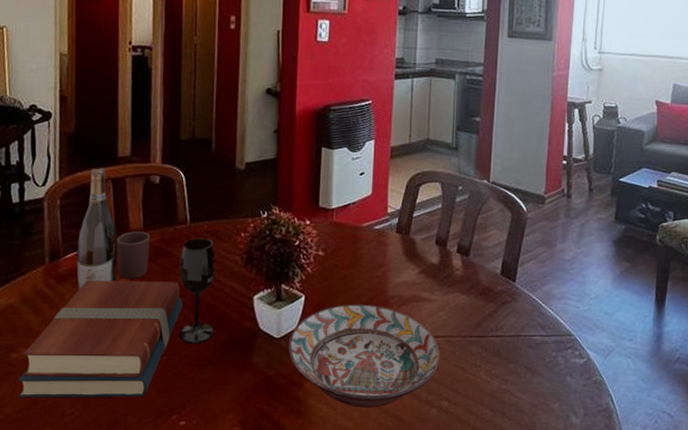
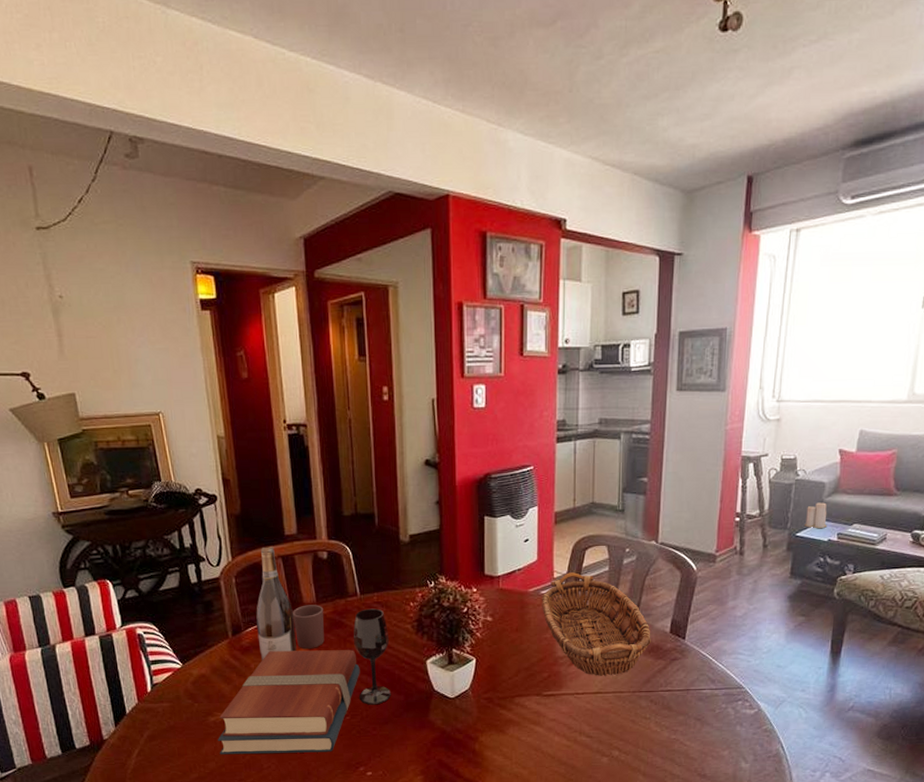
decorative bowl: present [288,304,440,408] -> none [462,665,610,758]
basket: none [374,208,482,319] -> present [542,572,651,676]
candle: none [627,149,648,176] -> present [804,501,828,529]

